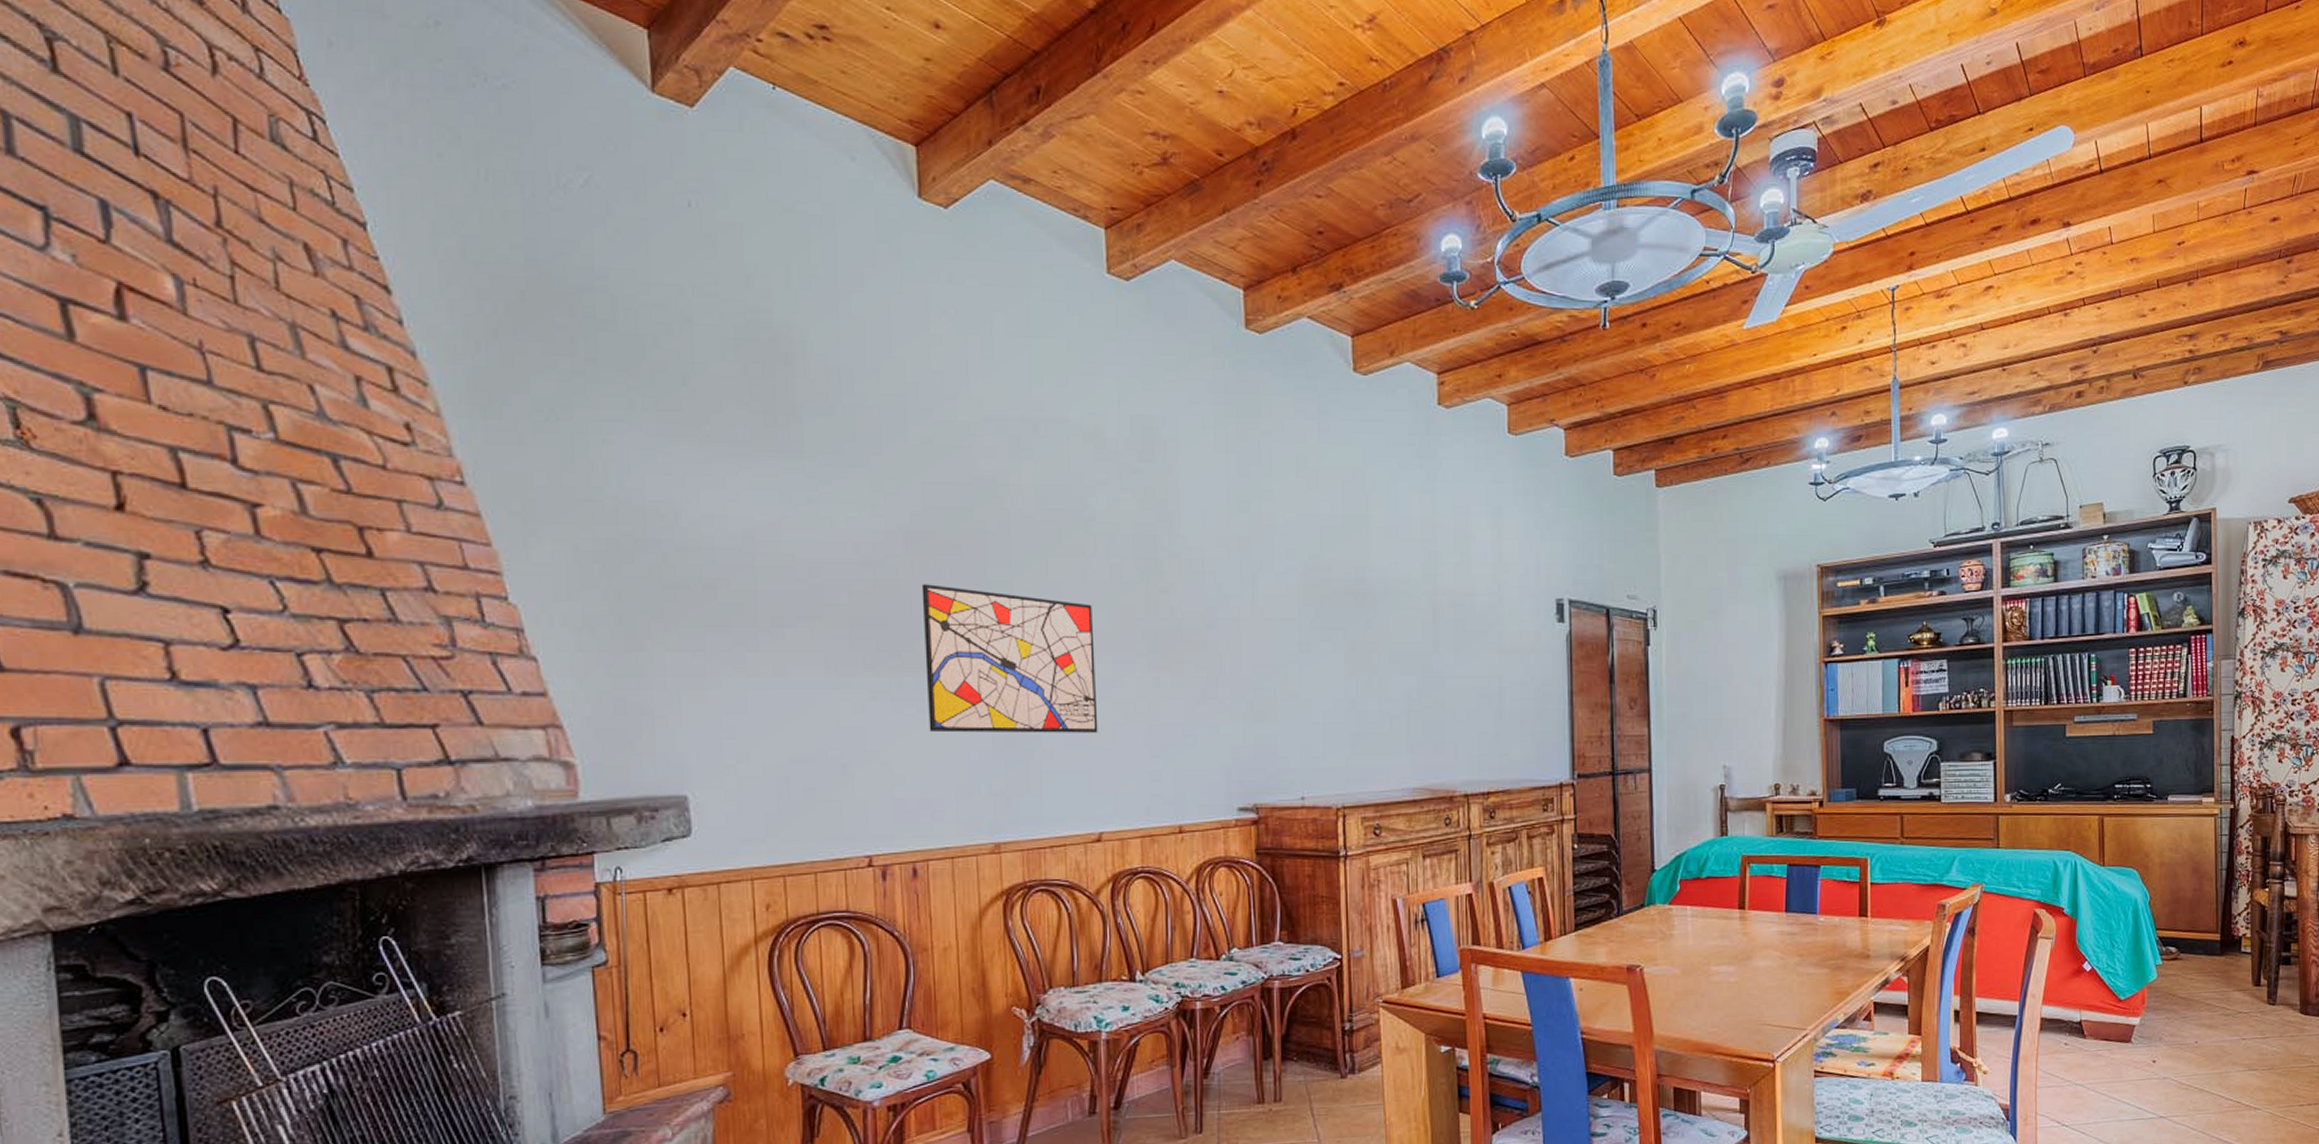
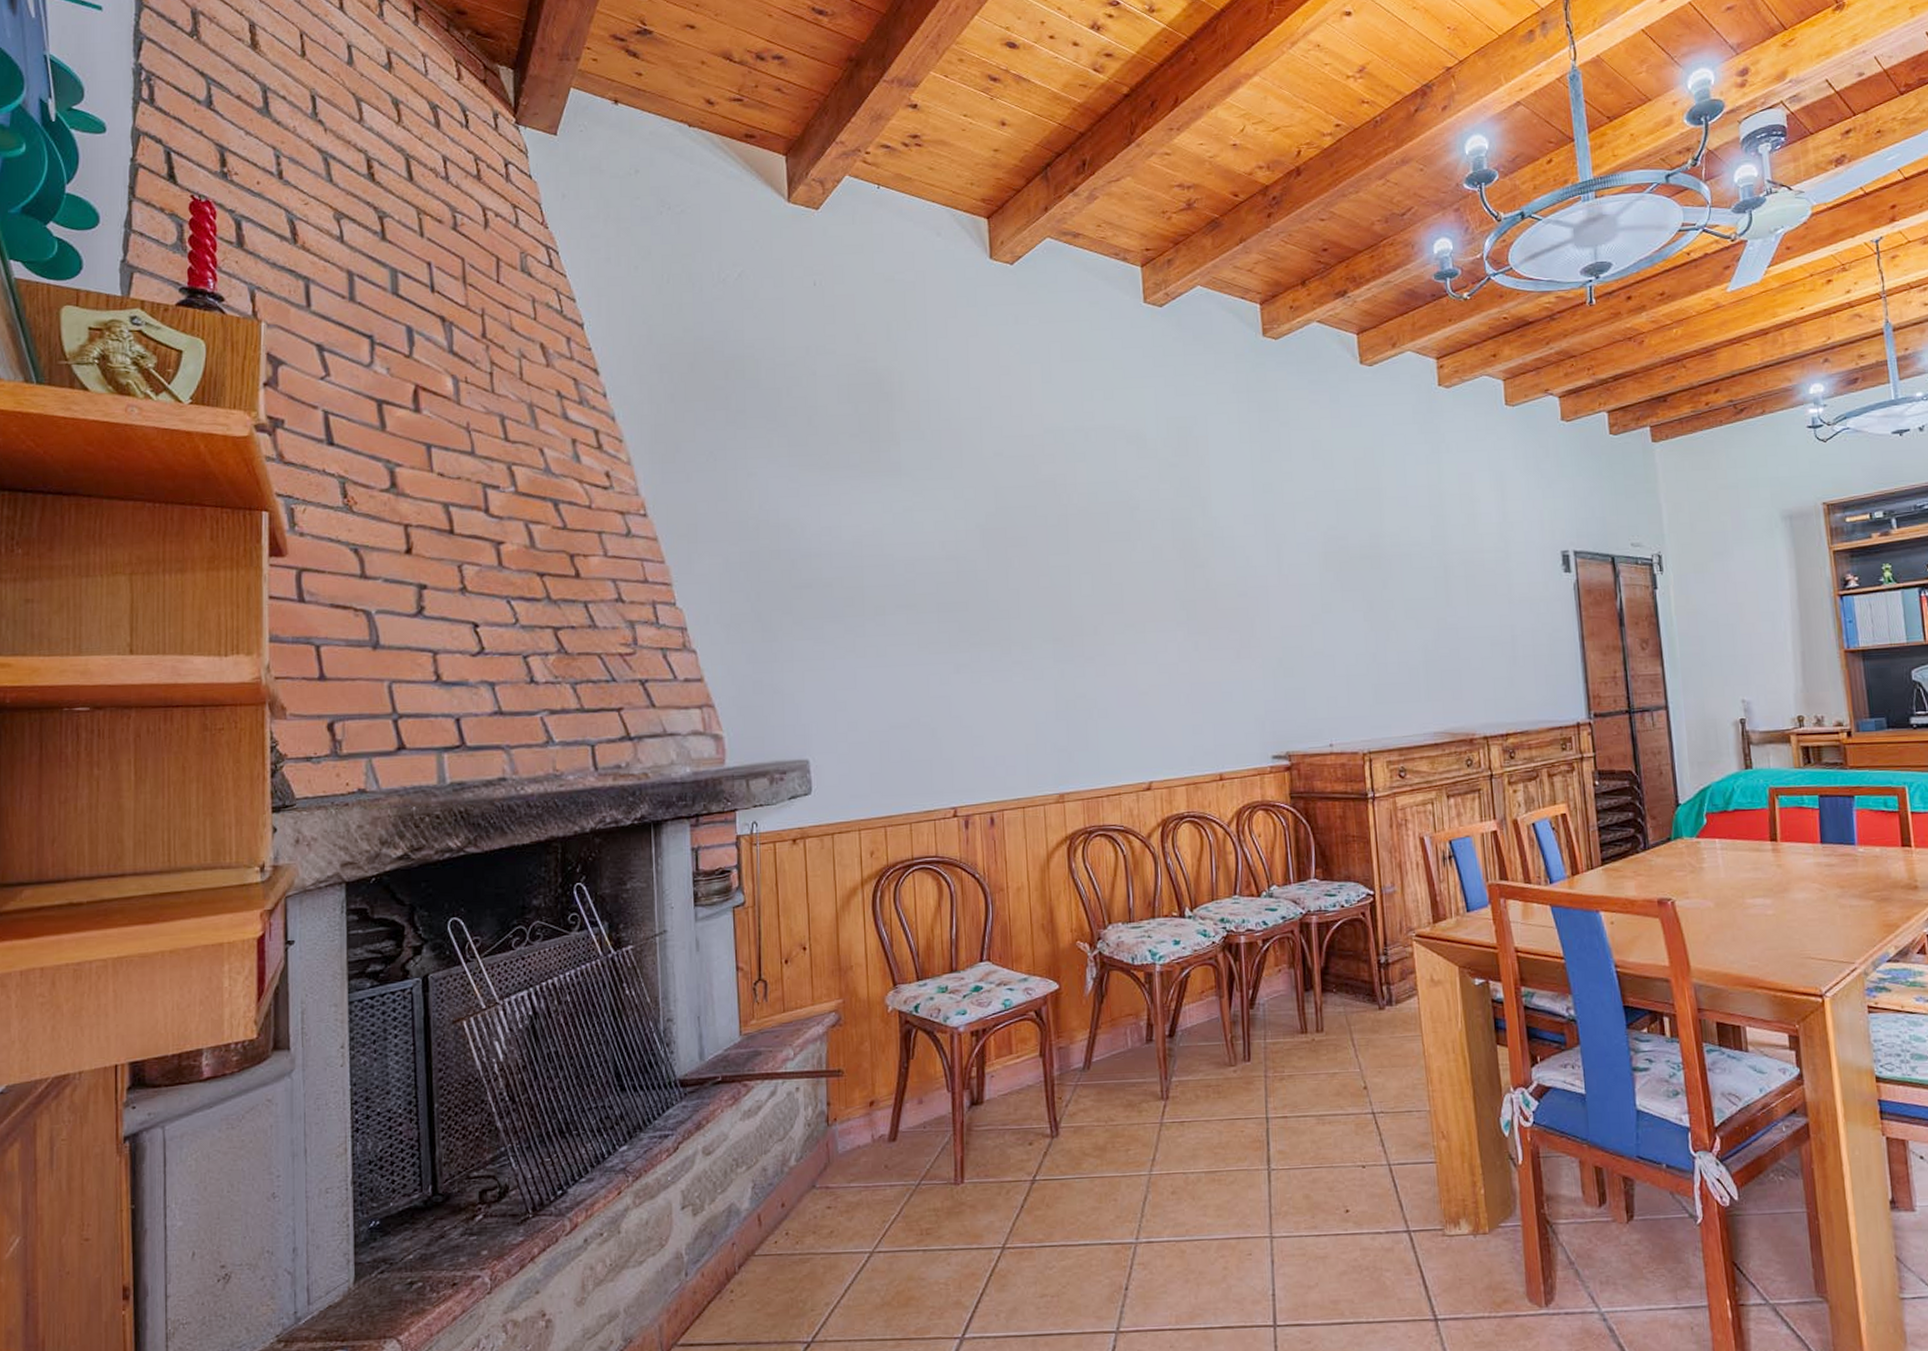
wall art: present [921,584,1098,733] -> none [995,572,1146,698]

